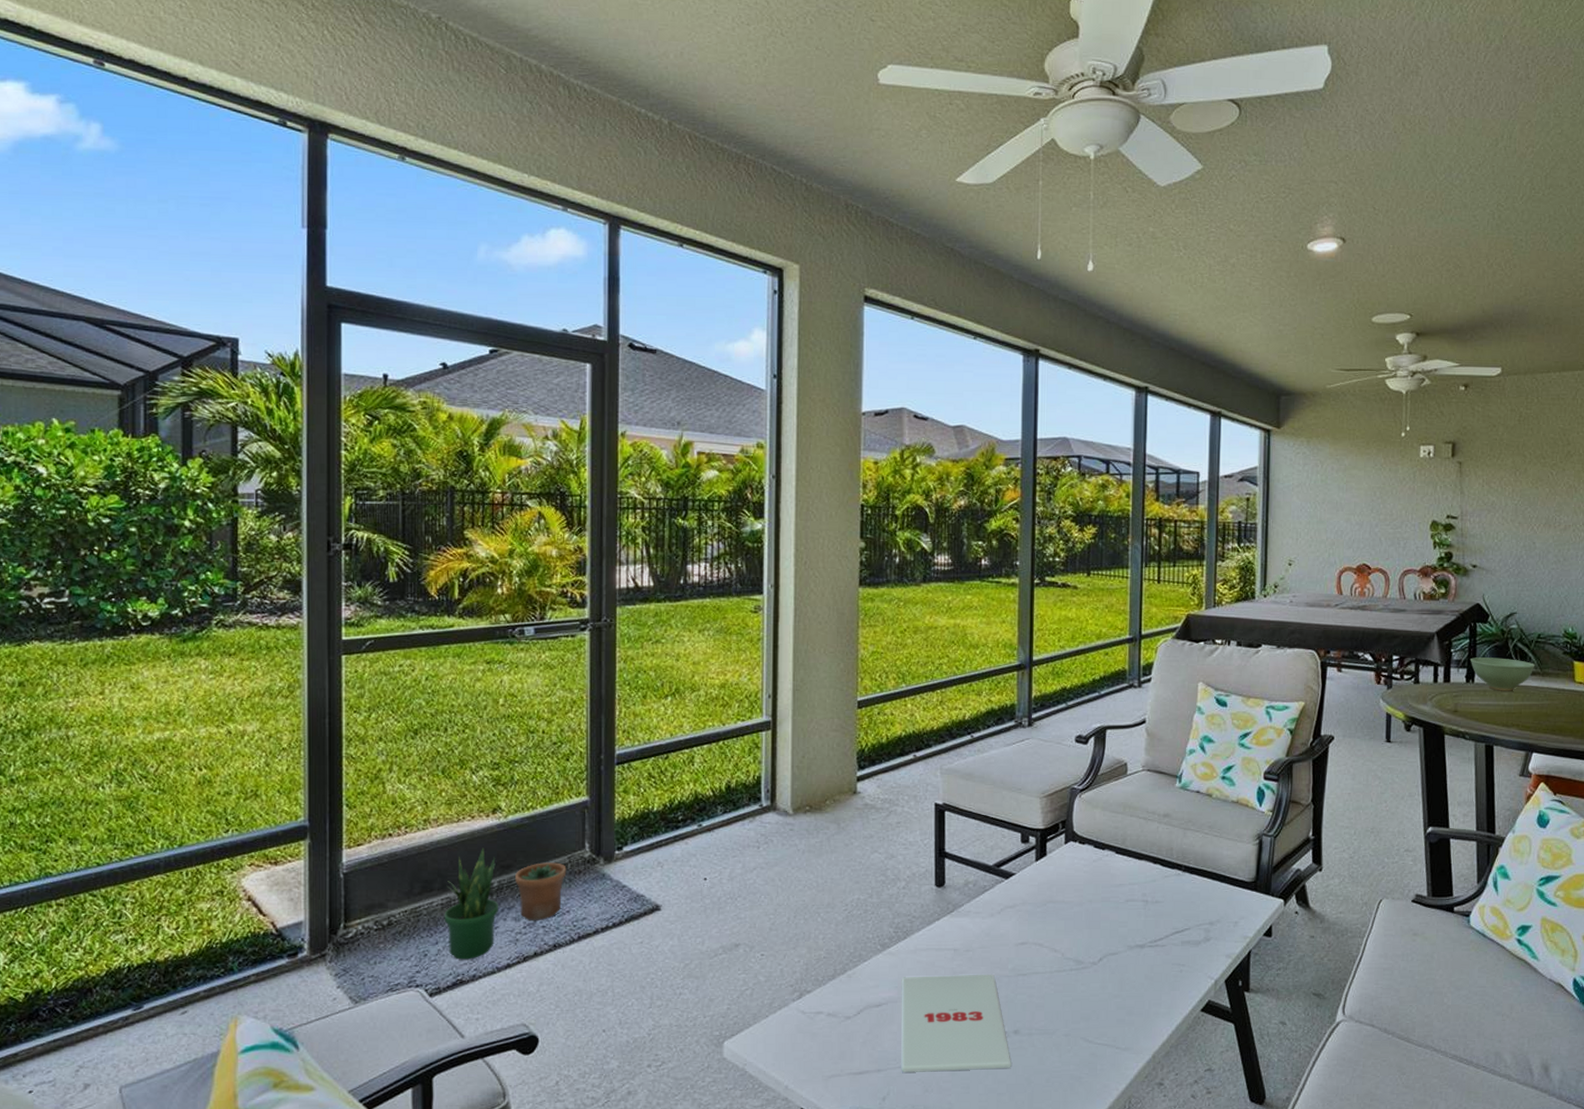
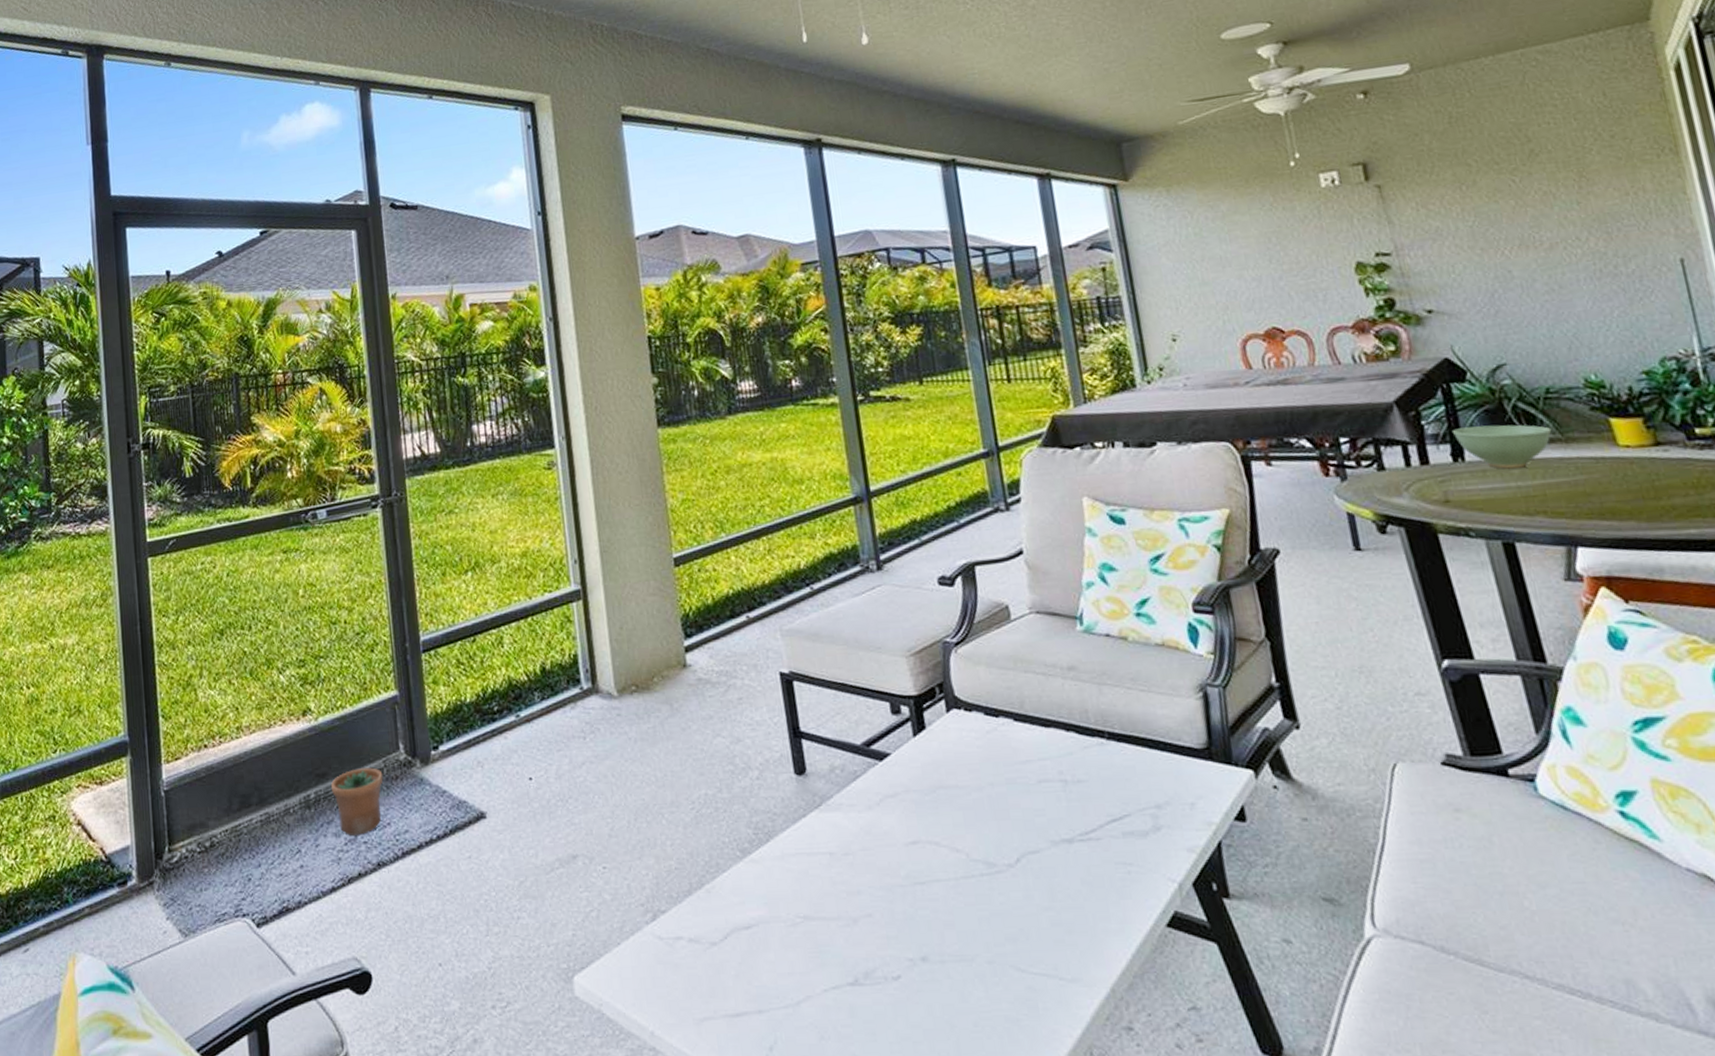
planter: present [444,847,498,960] -> none [264,755,318,884]
magazine: present [900,974,1011,1073] -> none [770,883,925,1014]

